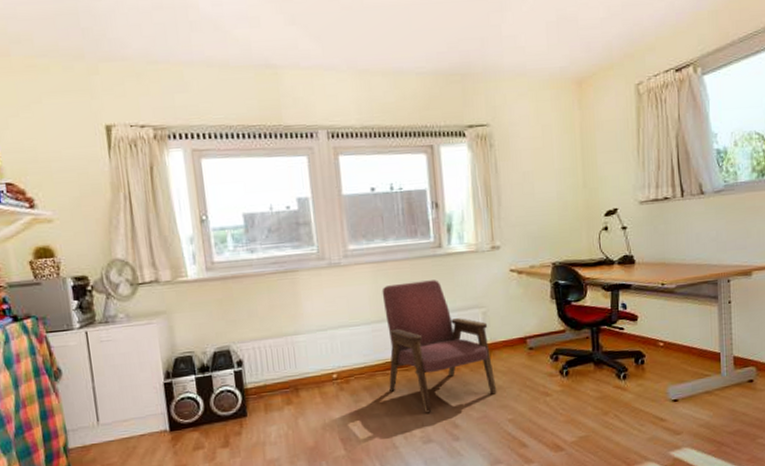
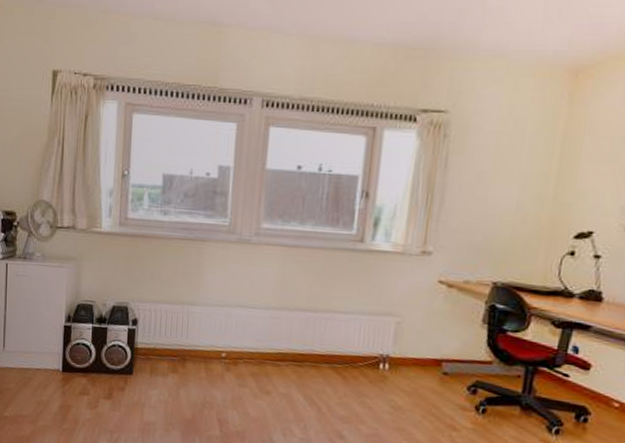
armchair: present [382,280,497,413] -> none [277,273,400,416]

